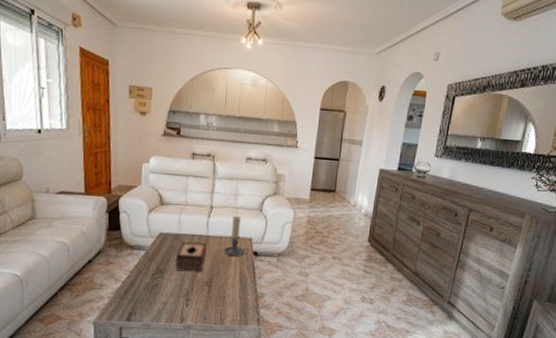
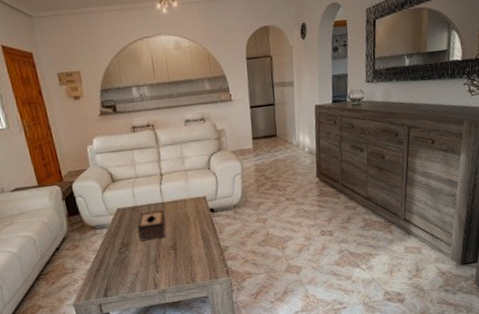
candle holder: present [224,215,249,256] -> none [181,177,205,217]

